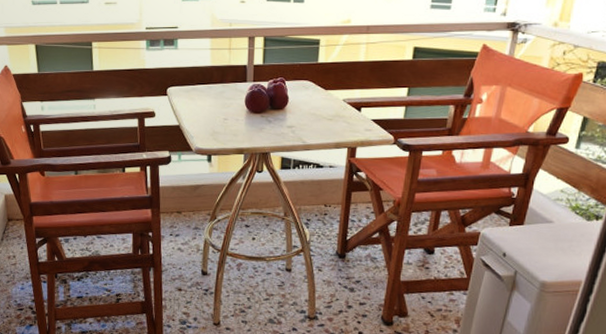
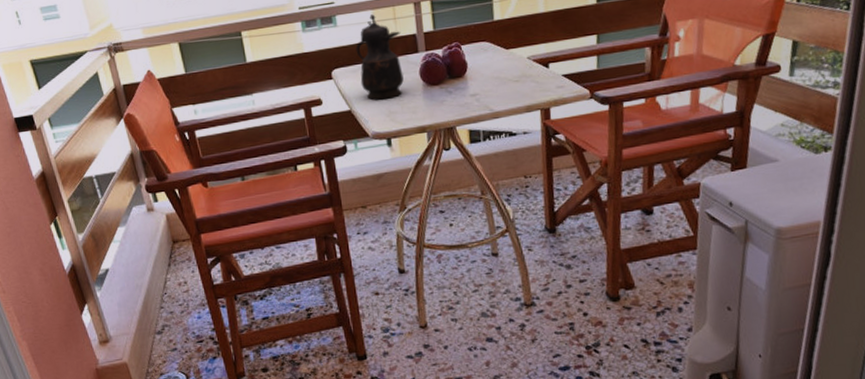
coffeepot: none [191,42,234,120] -> present [356,14,404,100]

